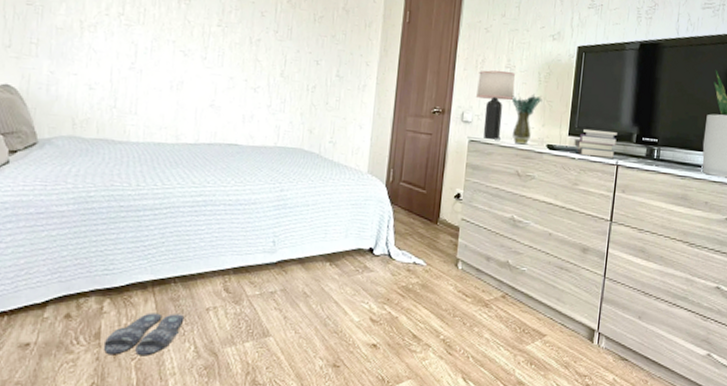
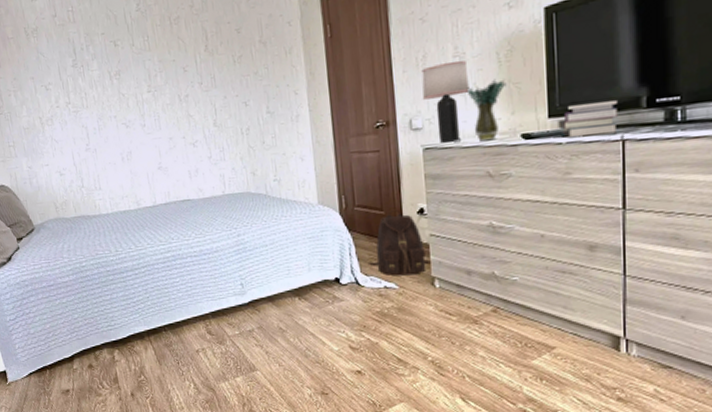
slippers: present [103,313,185,356] -> none [122,357,180,395]
backpack: none [403,190,458,255] -> present [369,209,431,276]

